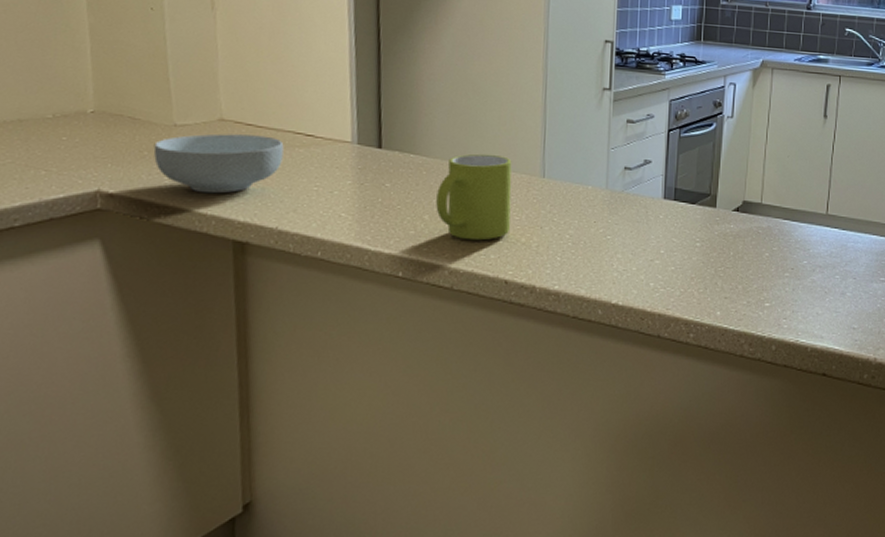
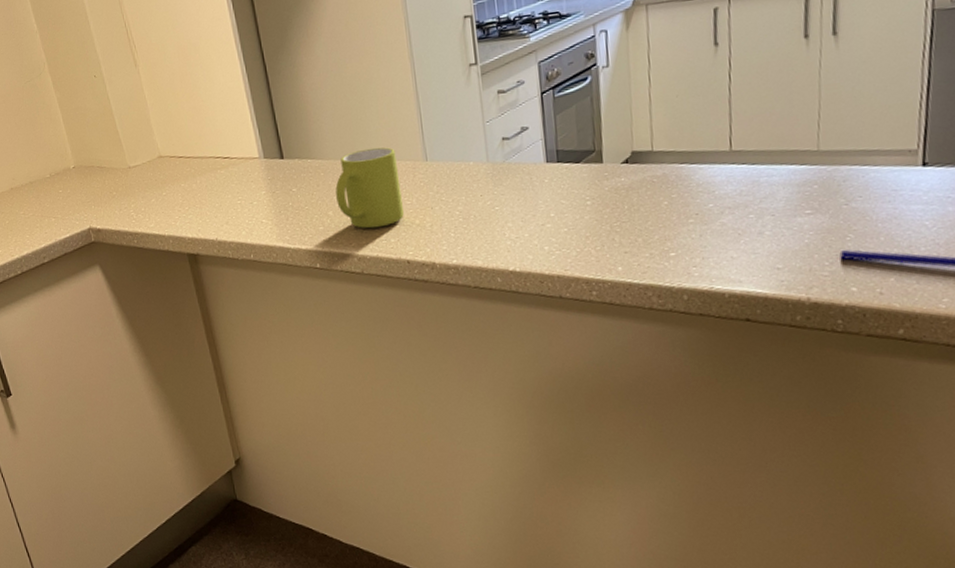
cereal bowl: present [153,133,284,194] -> none [118,164,210,219]

